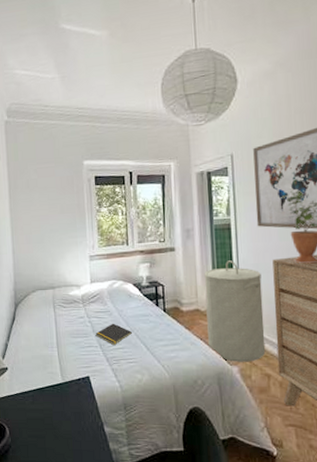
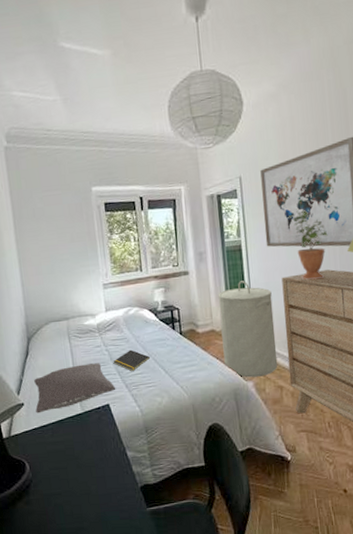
pillow: none [18,334,96,379] -> present [34,363,115,414]

